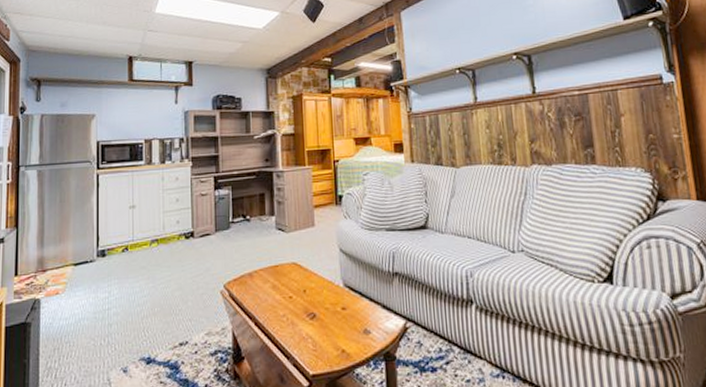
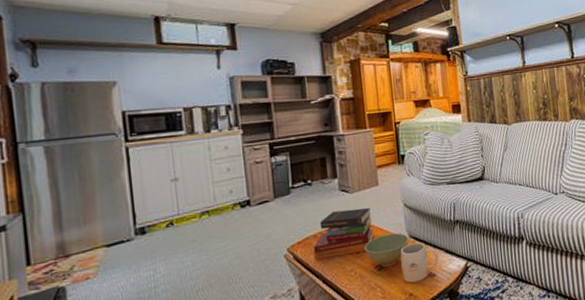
books: none [248,249,308,300] -> present [313,208,374,260]
bowl: none [297,280,344,317] -> present [364,233,410,268]
mug: none [333,292,374,338] -> present [400,242,438,283]

